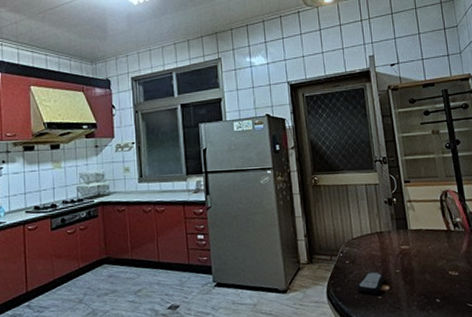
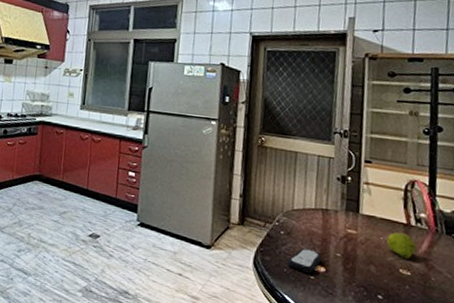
fruit: none [434,239,459,263] -> present [386,232,417,259]

